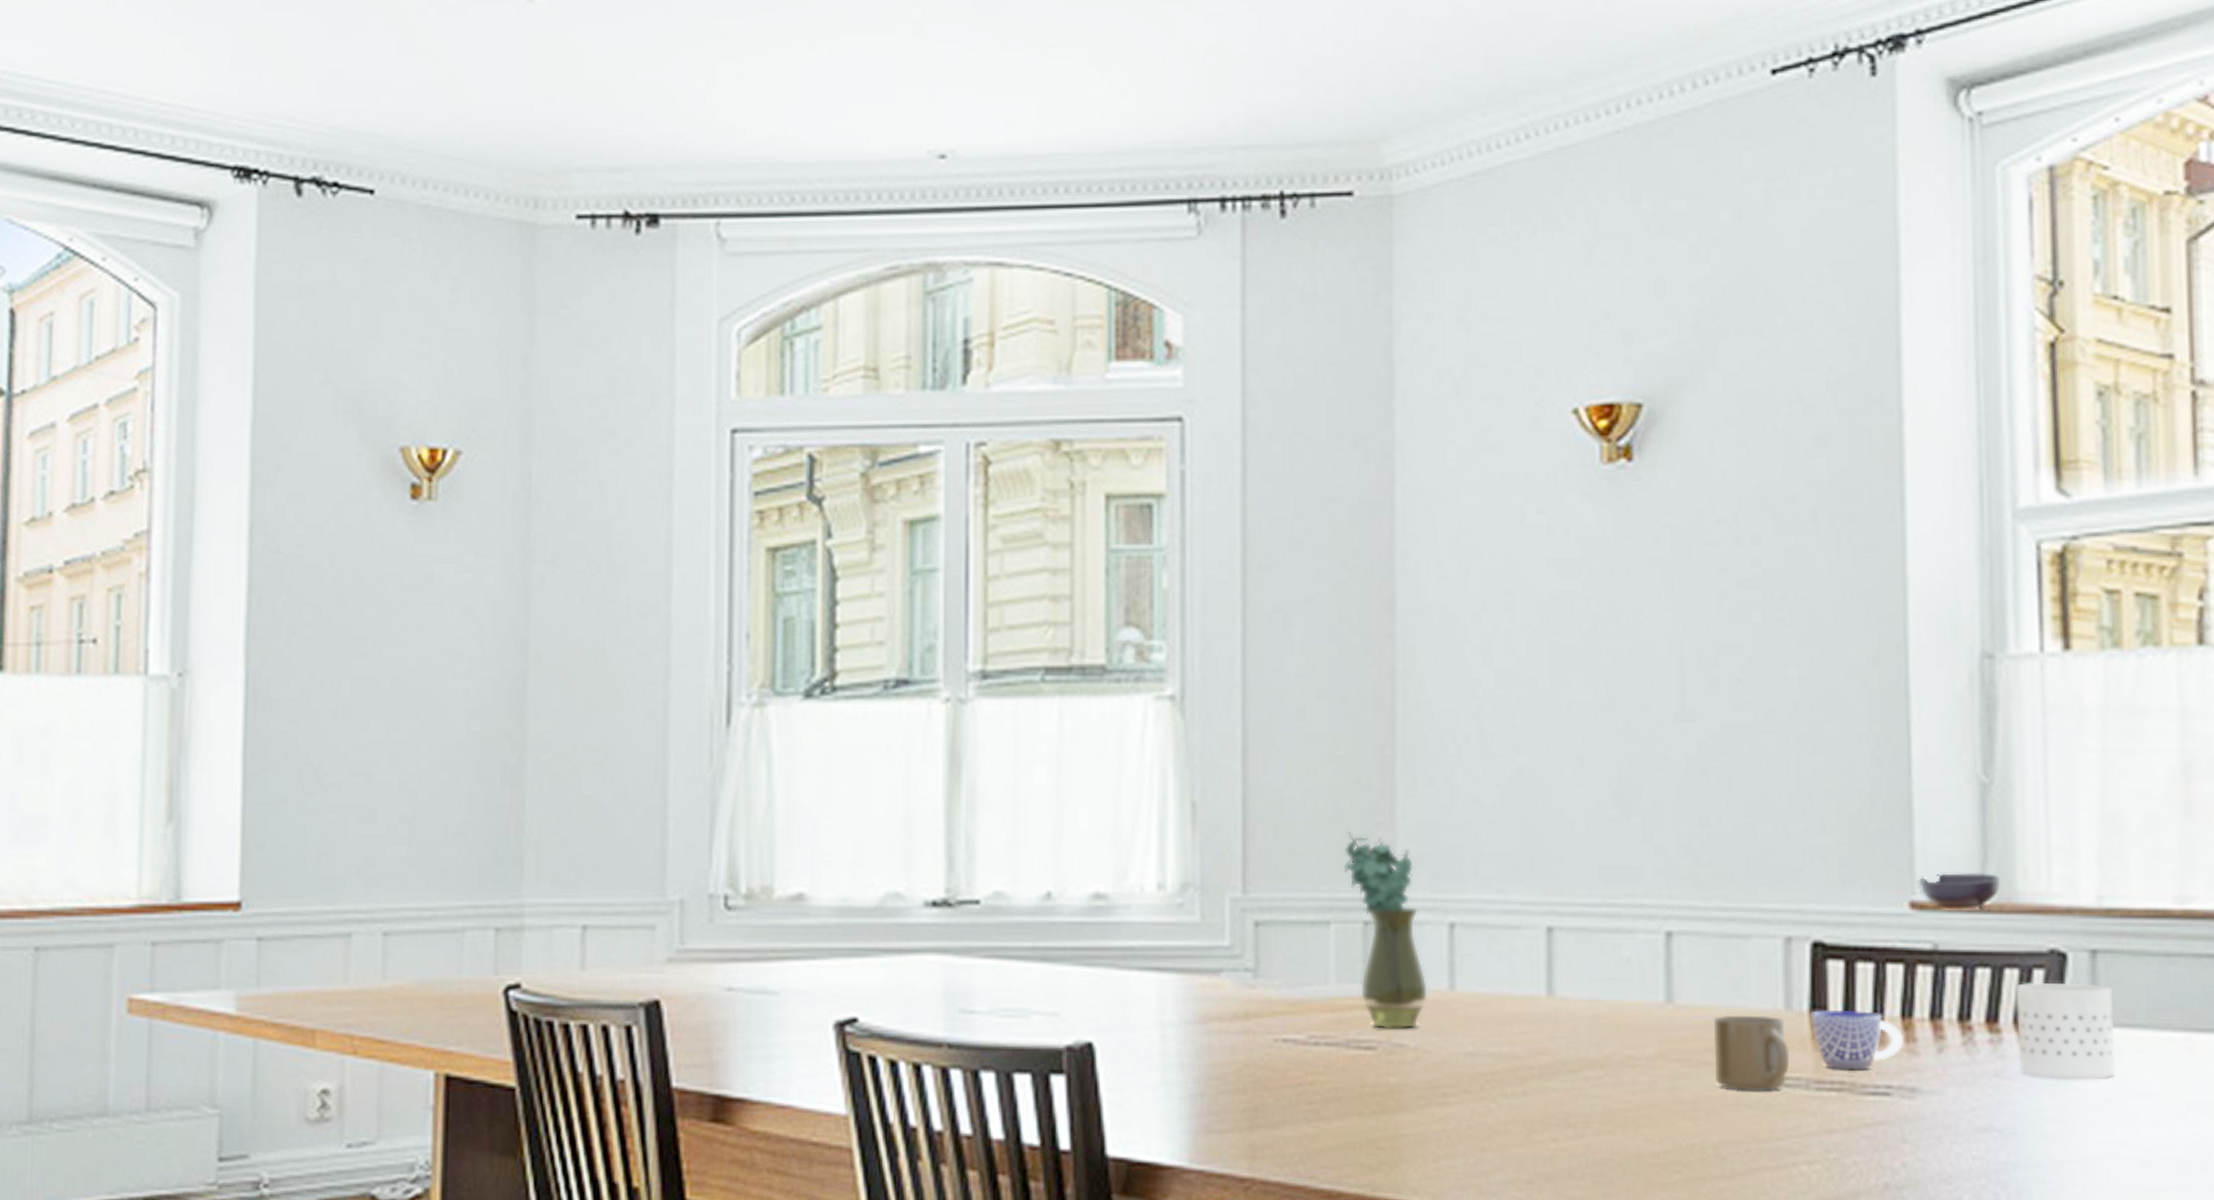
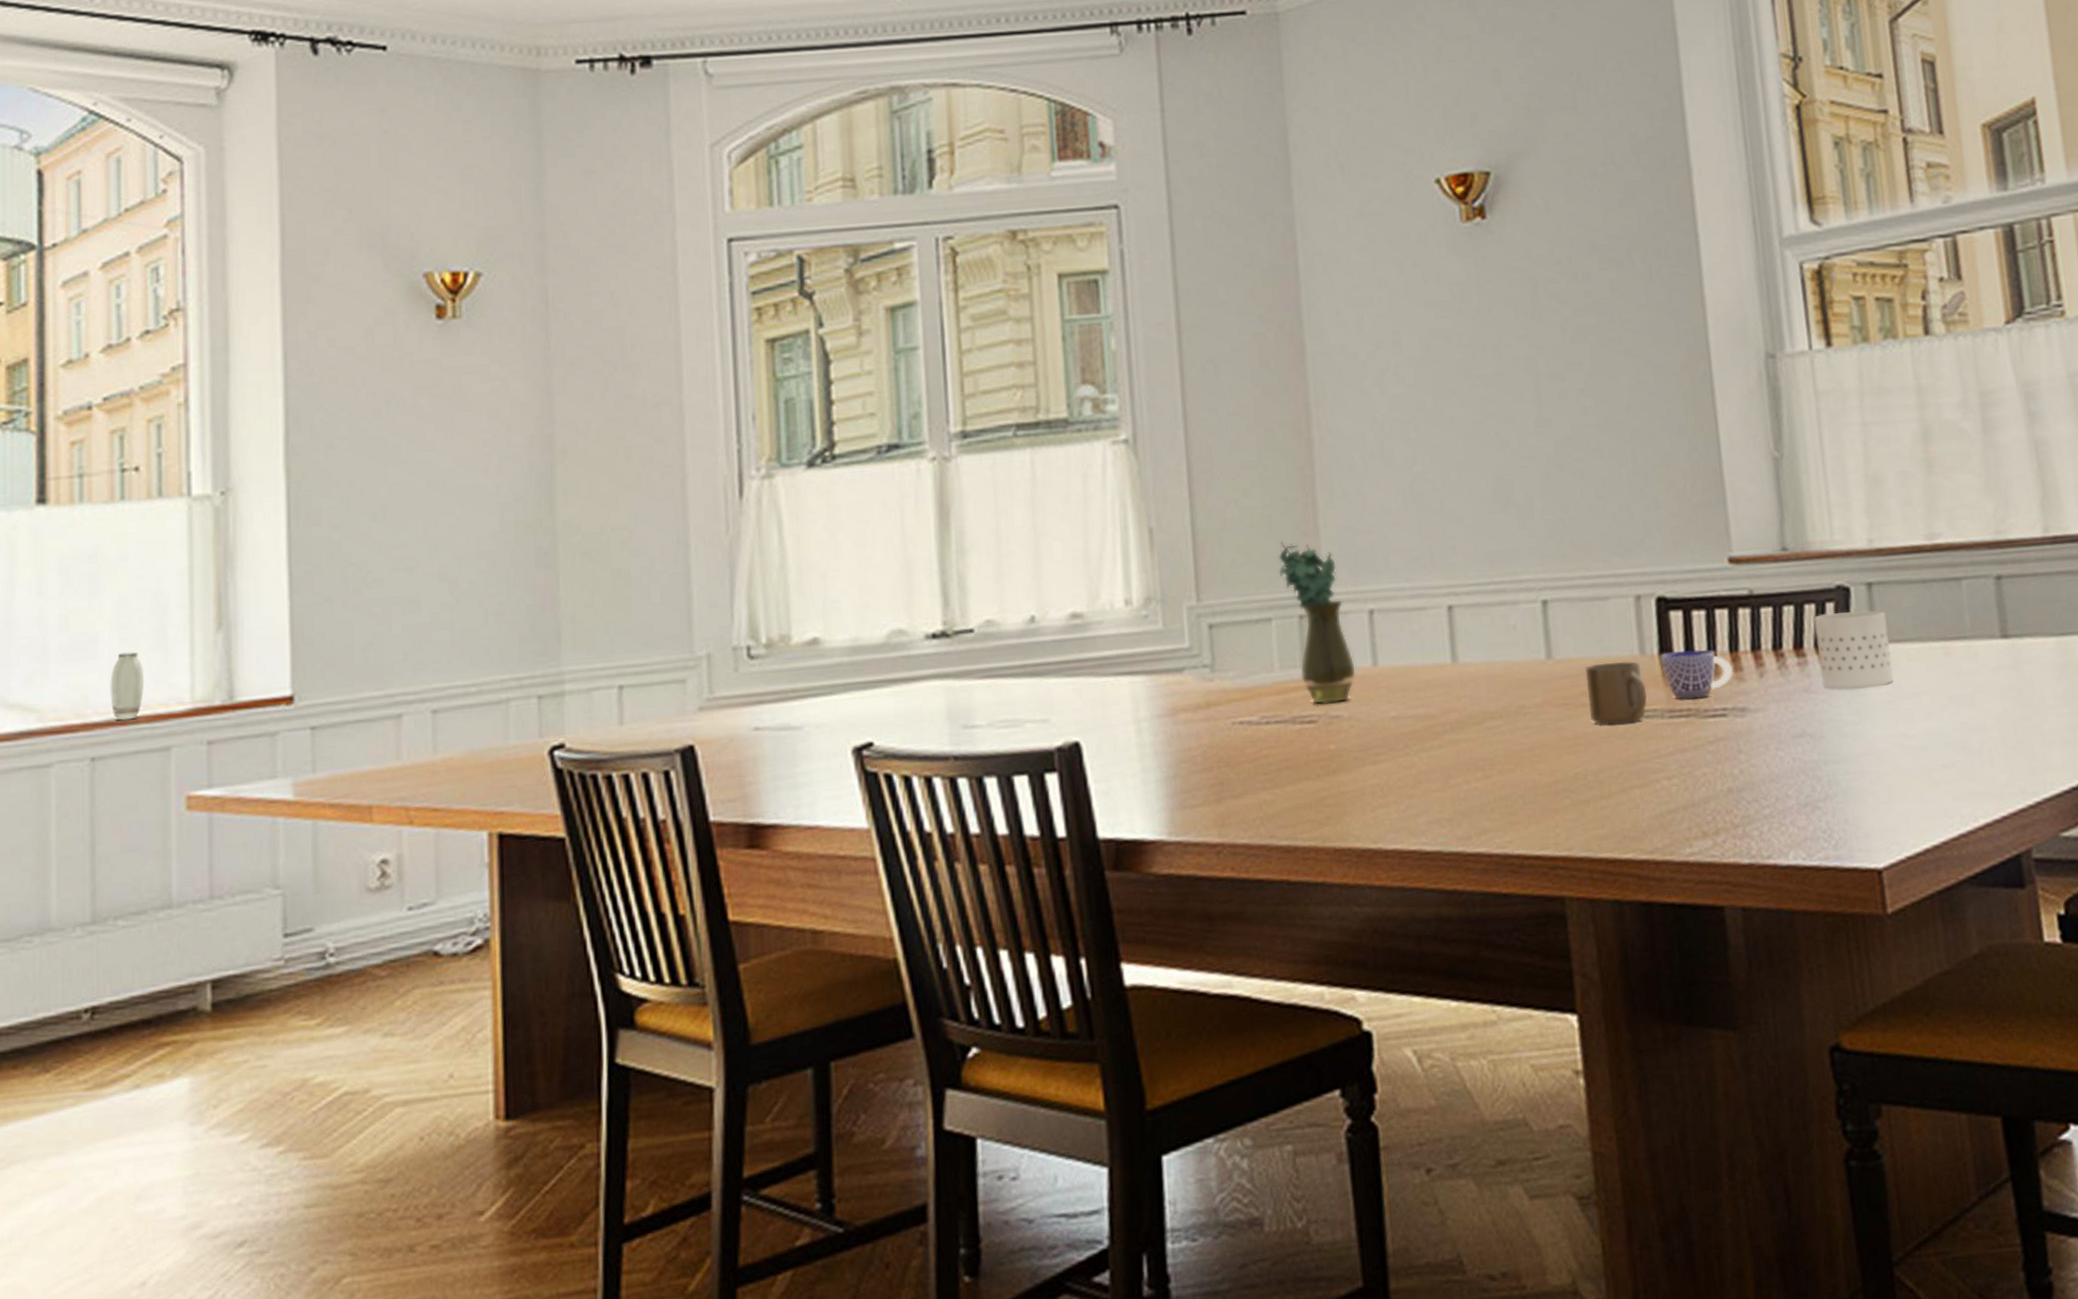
vase: none [57,838,92,911] -> present [110,652,145,721]
bowl: present [1919,873,2001,910] -> none [1734,529,1796,561]

